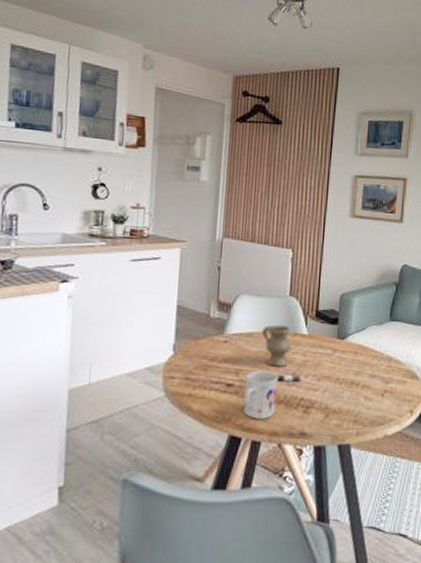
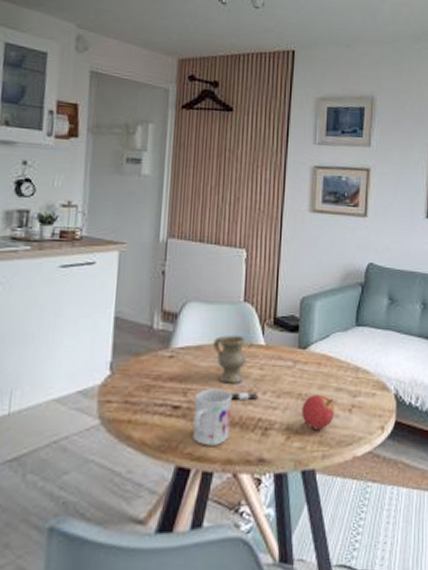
fruit: none [339,380,369,411] -> present [302,395,335,431]

